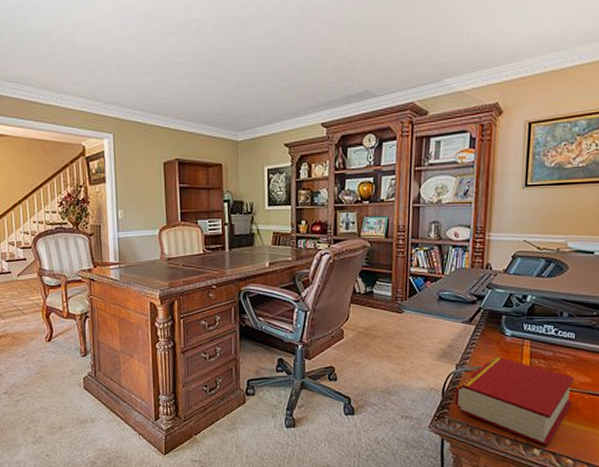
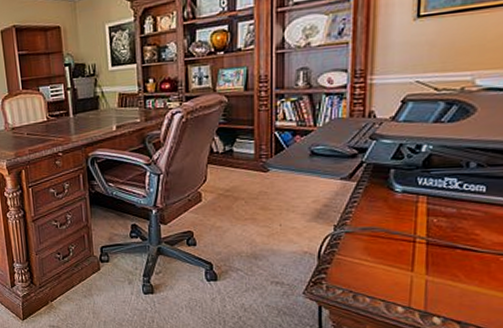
book: present [455,356,575,447] -> none [334,215,486,315]

